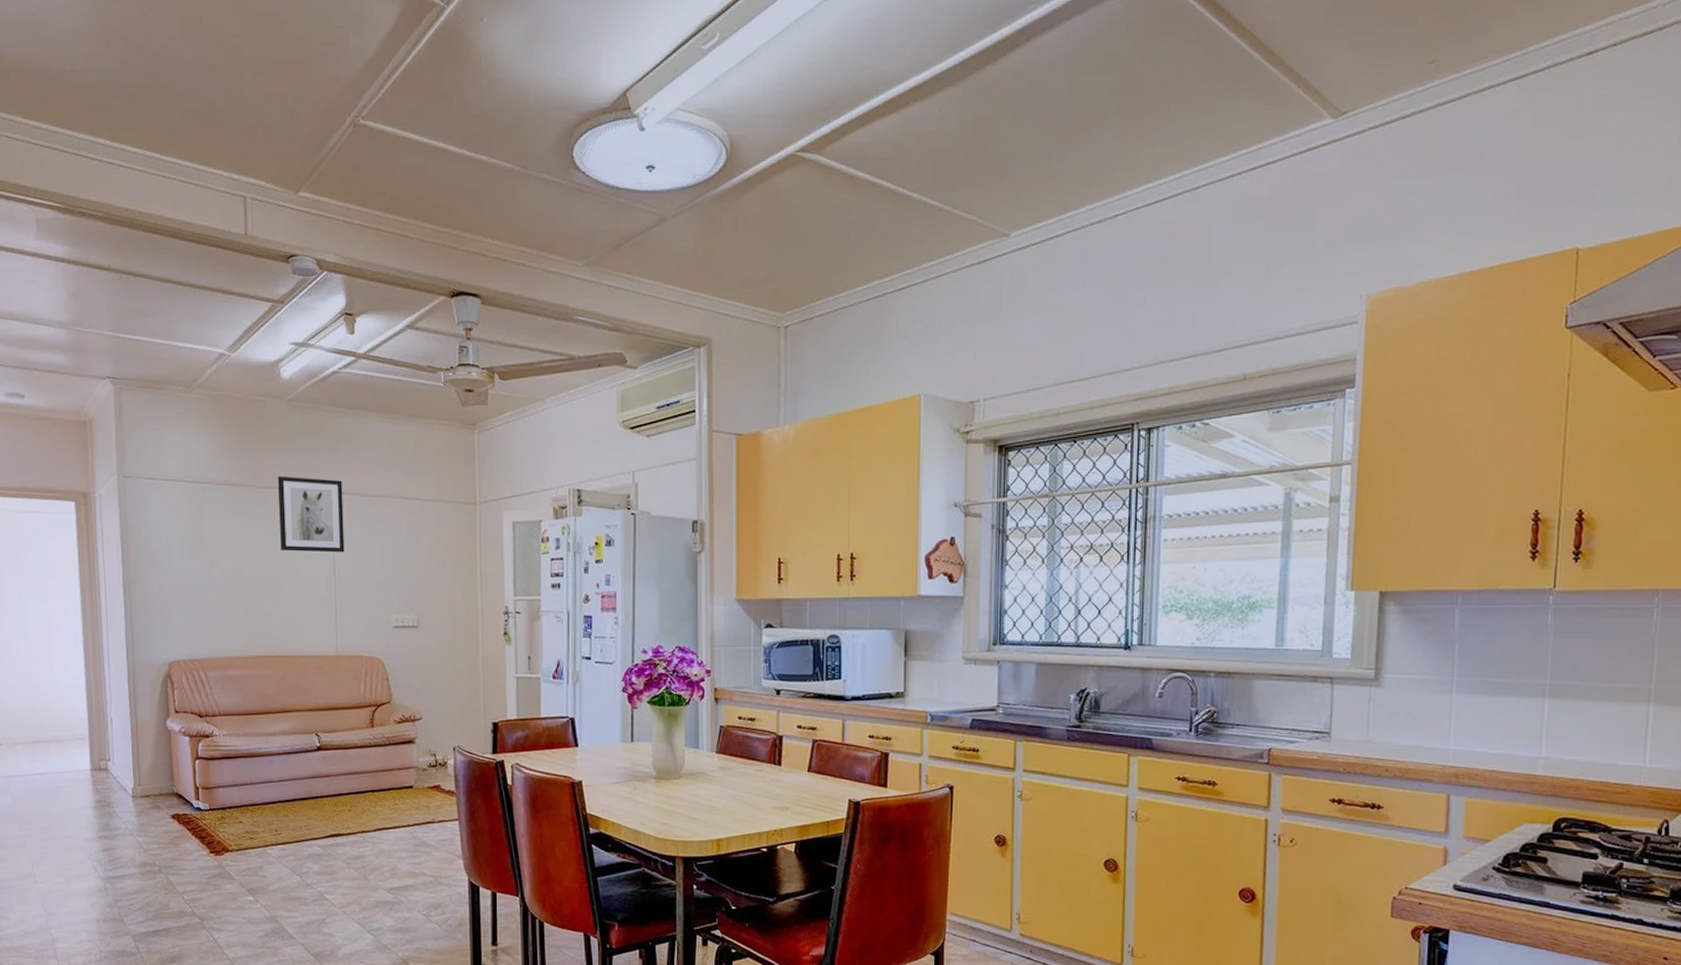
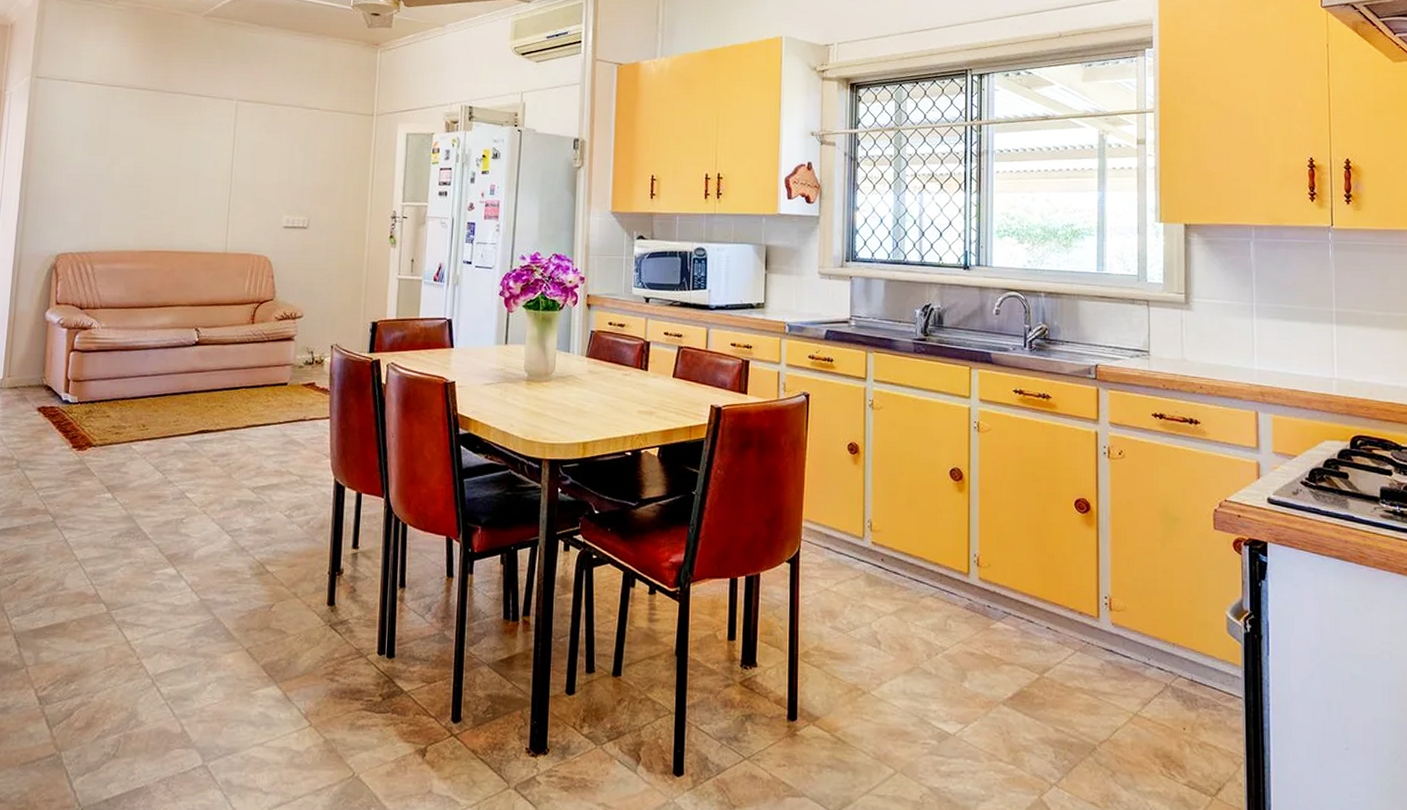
wall art: present [277,476,345,553] -> none [182,82,249,156]

